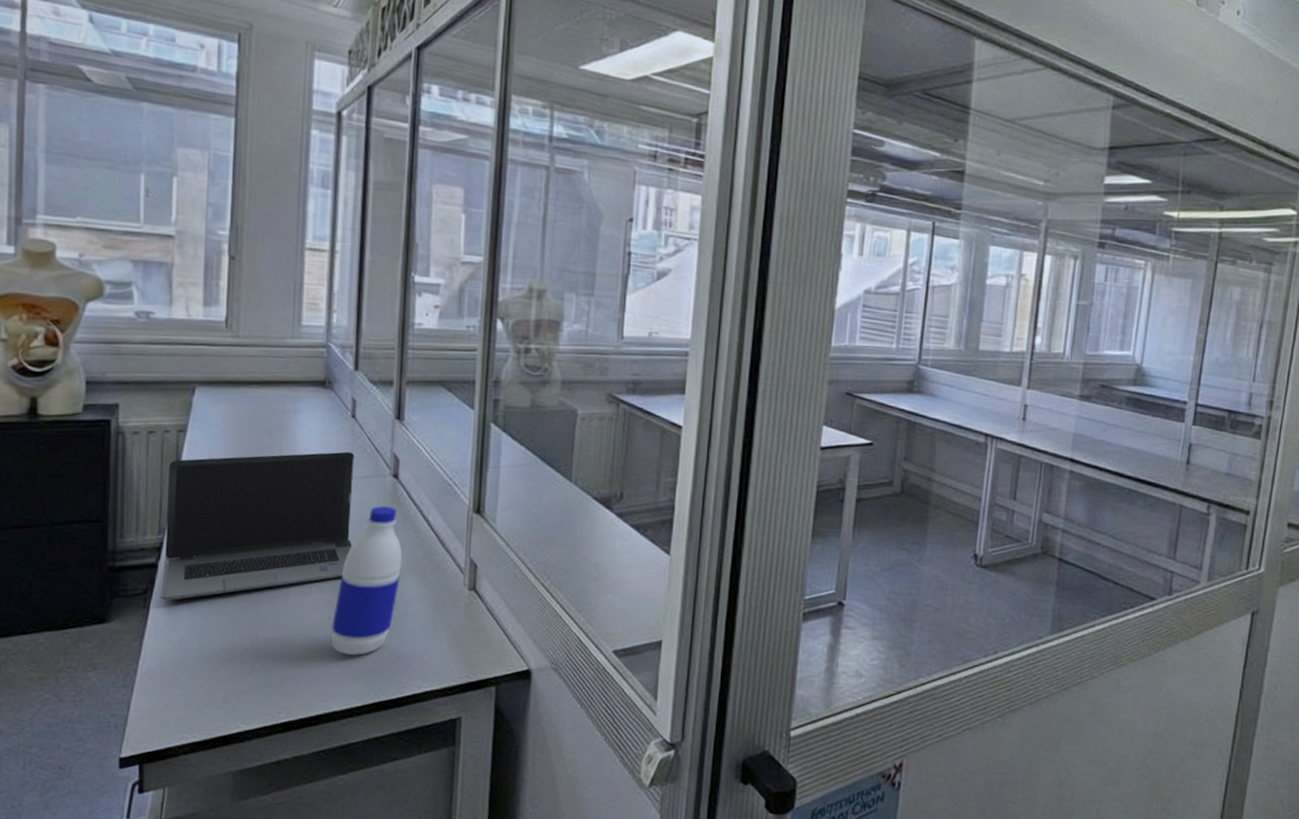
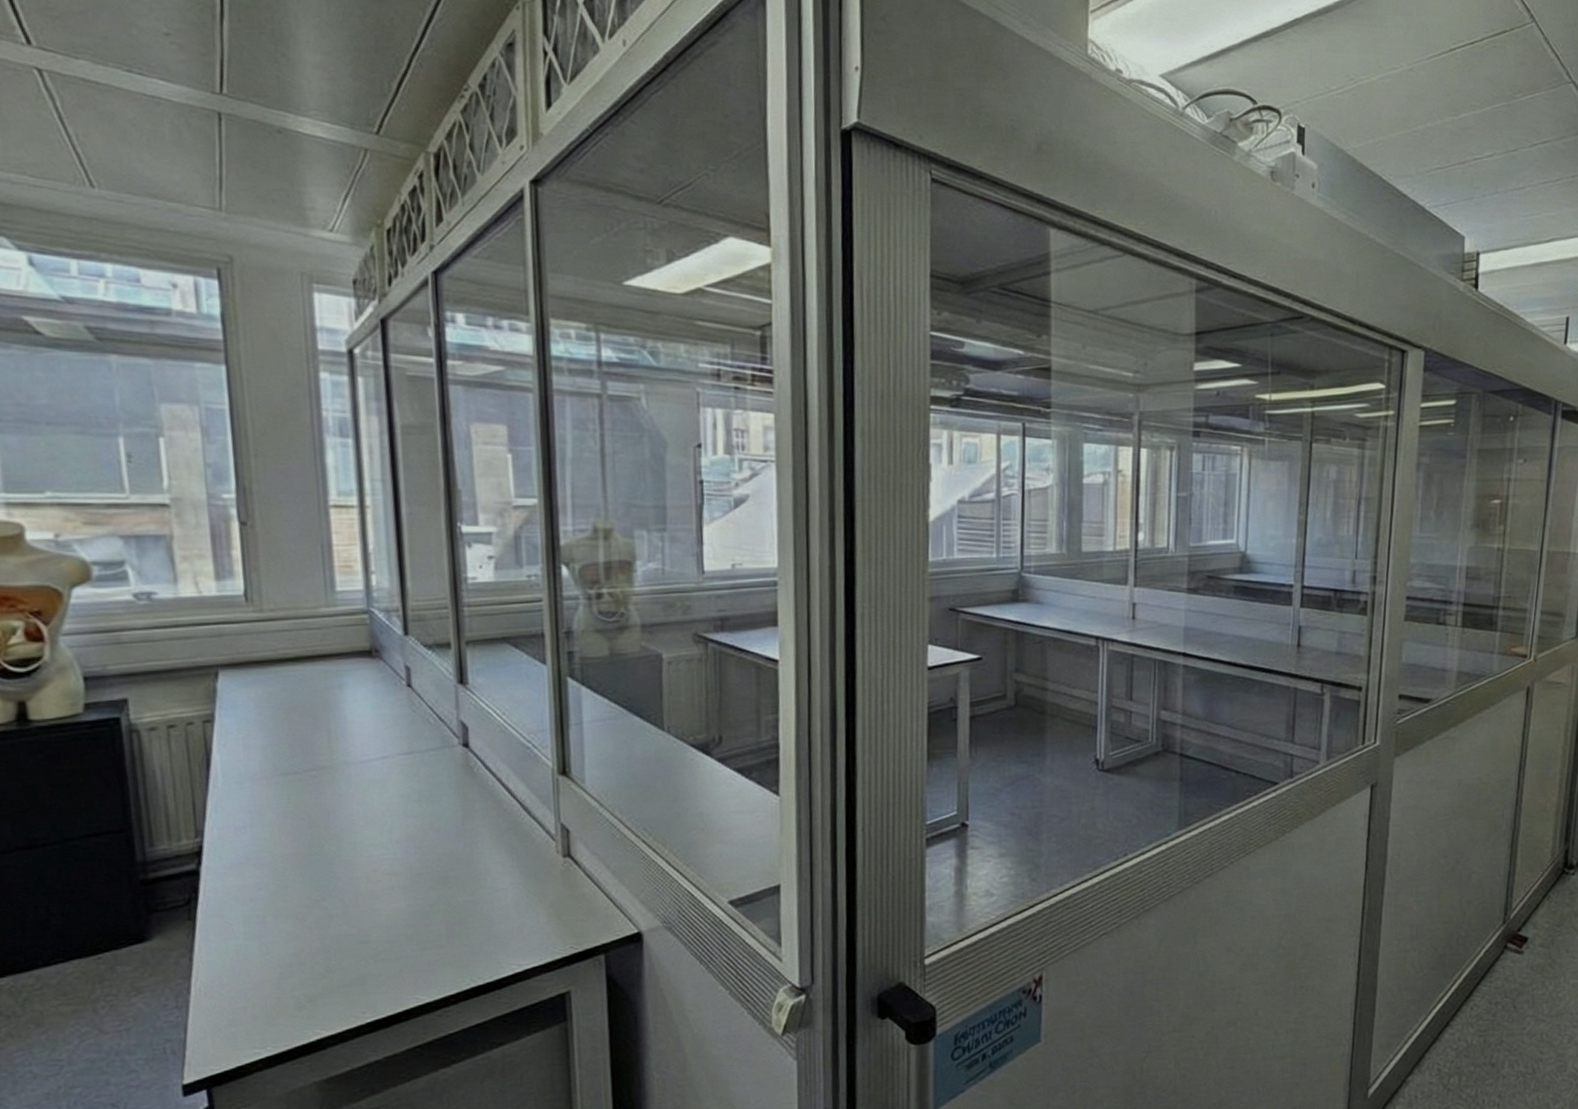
laptop computer: present [161,451,354,601] -> none [198,724,426,909]
water bottle: present [331,506,402,655] -> none [412,778,485,942]

